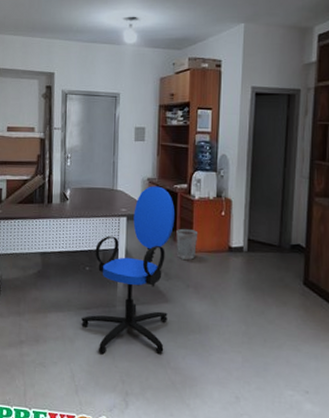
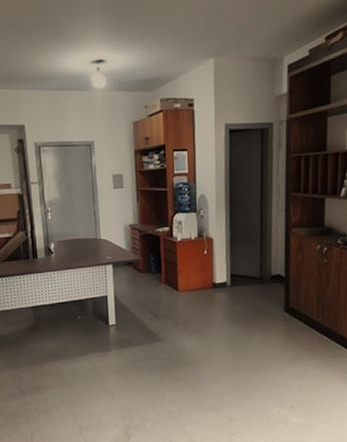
office chair: present [81,186,174,354] -> none [78,231,160,394]
wastebasket: present [176,228,198,260] -> none [162,270,183,300]

